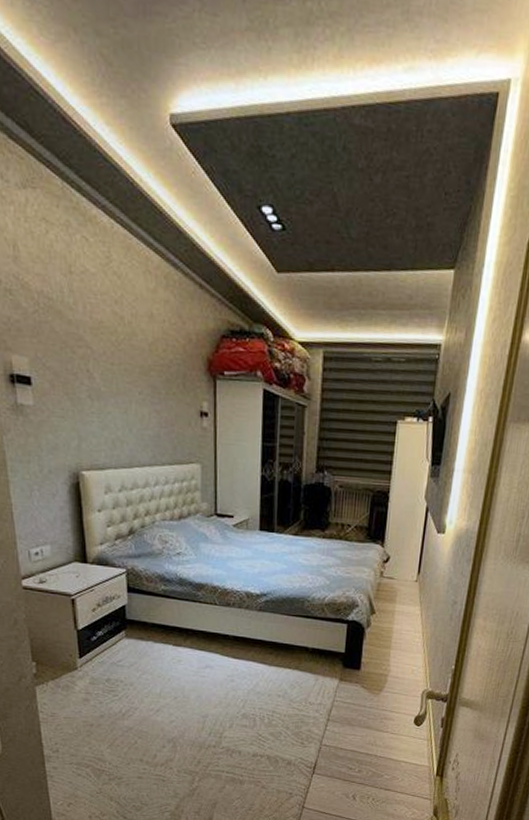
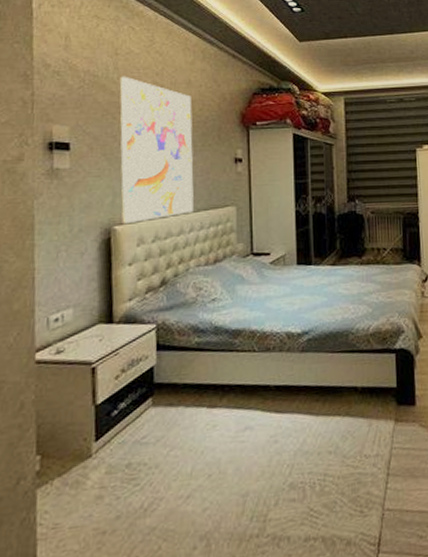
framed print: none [76,301,158,471] -> present [119,76,194,225]

